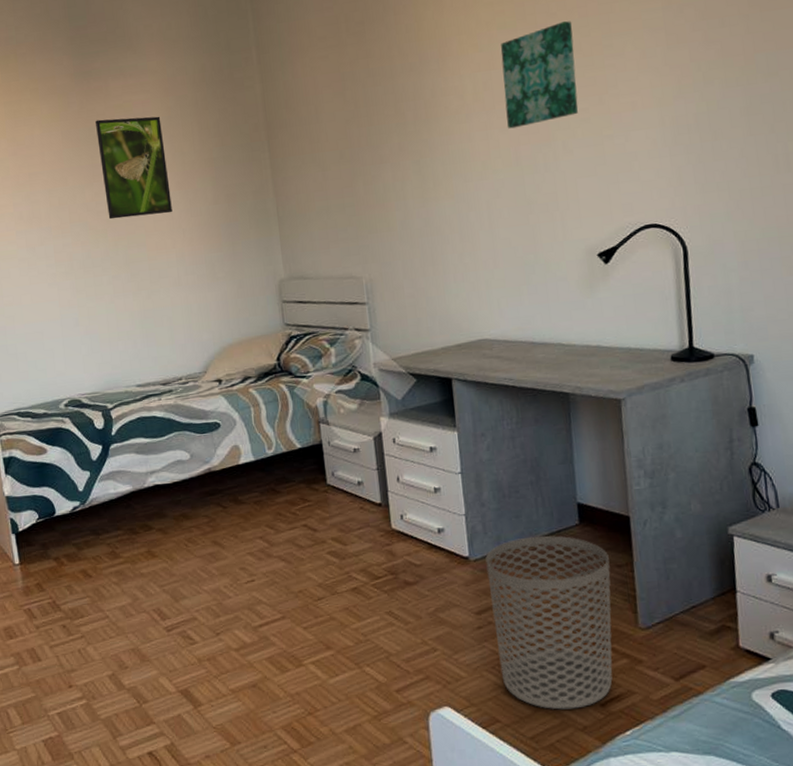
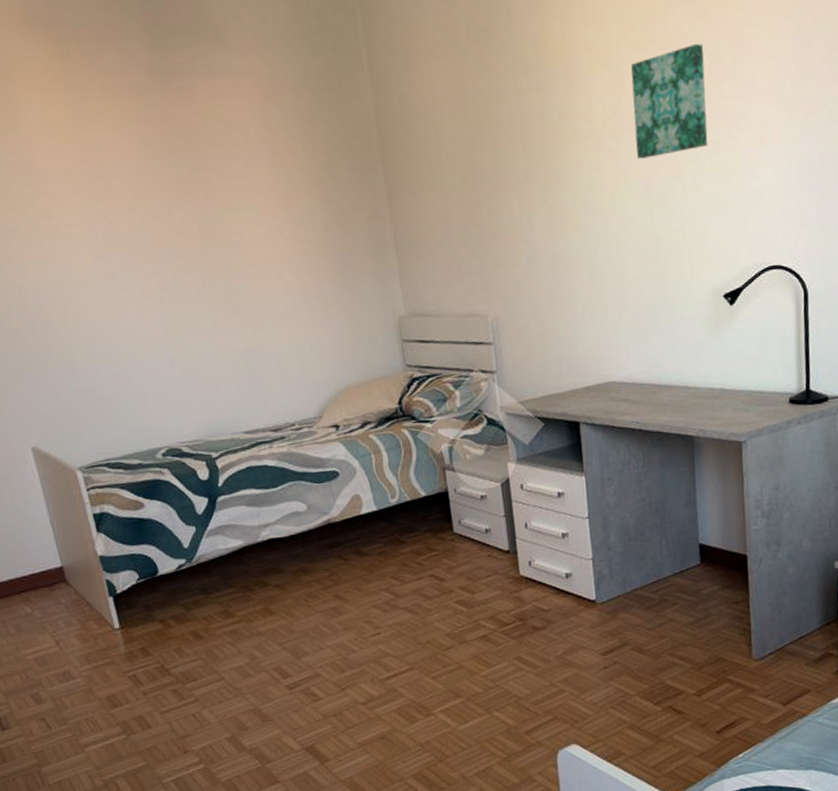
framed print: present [95,116,172,220] -> none [181,125,277,245]
waste bin: present [485,536,613,710] -> none [612,576,728,740]

